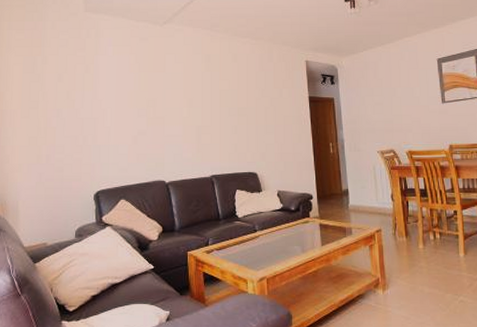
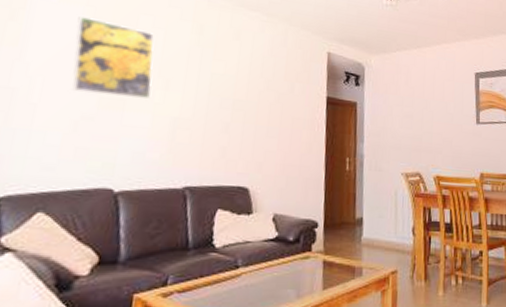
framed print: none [126,63,181,116] -> present [72,16,154,100]

